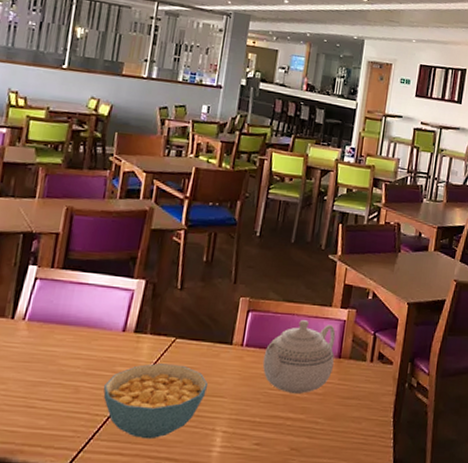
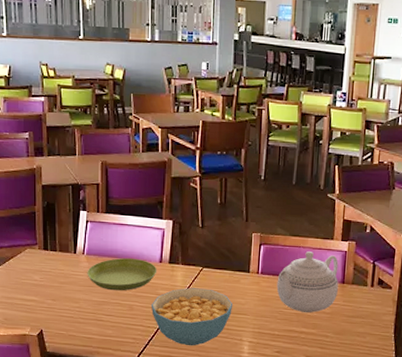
saucer: none [24,325,119,368] -> present [87,257,157,291]

